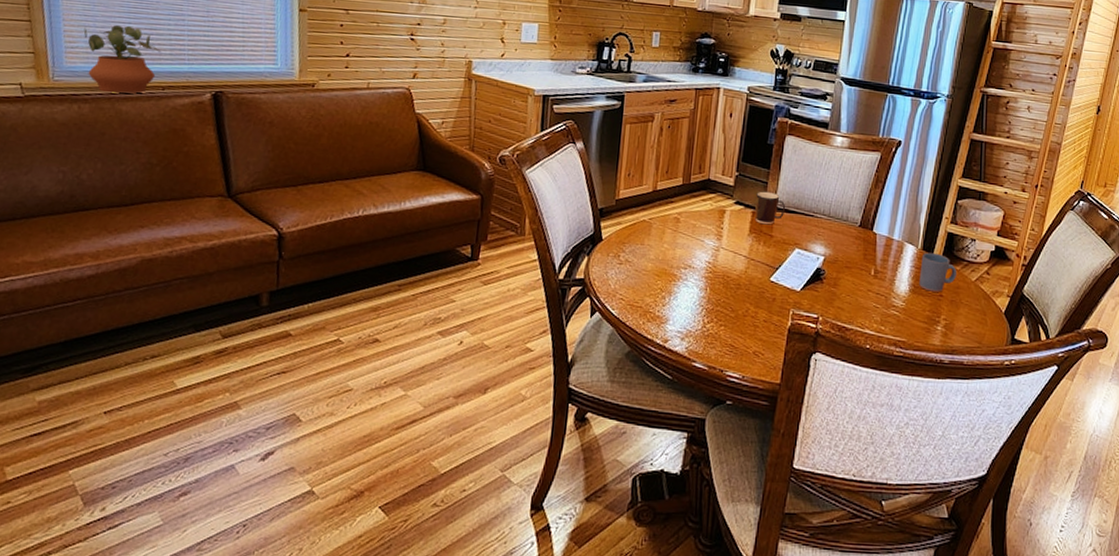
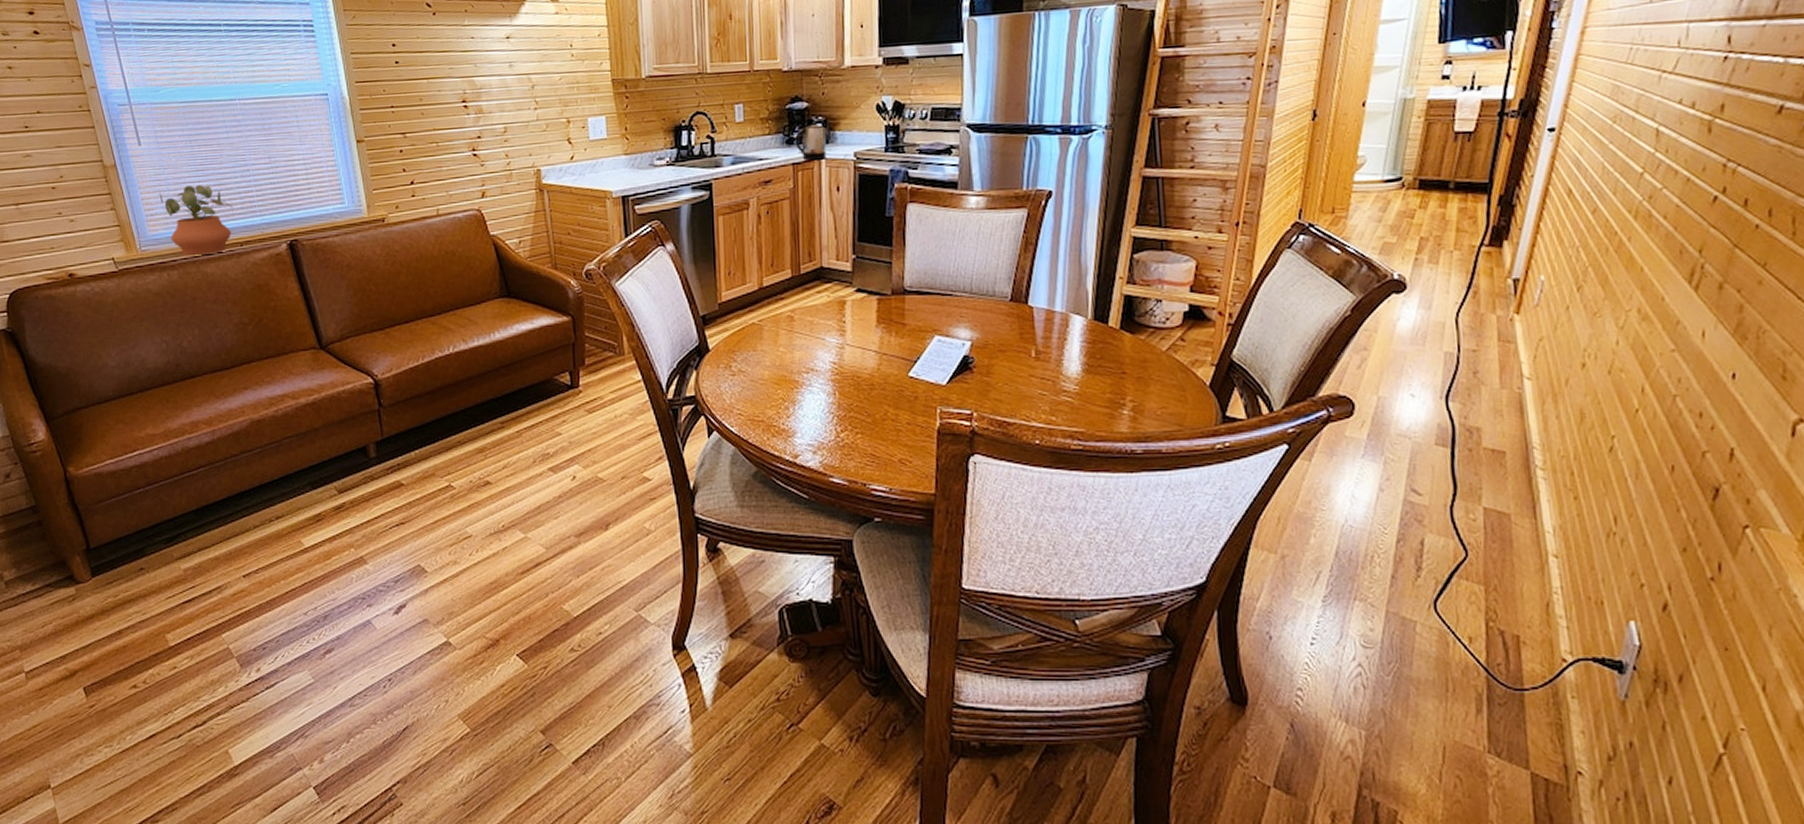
kettle: none [700,59,728,89] -> present [795,125,827,161]
mug: present [754,191,786,225] -> none [880,272,918,312]
mug: present [919,252,958,292] -> none [1093,322,1142,369]

